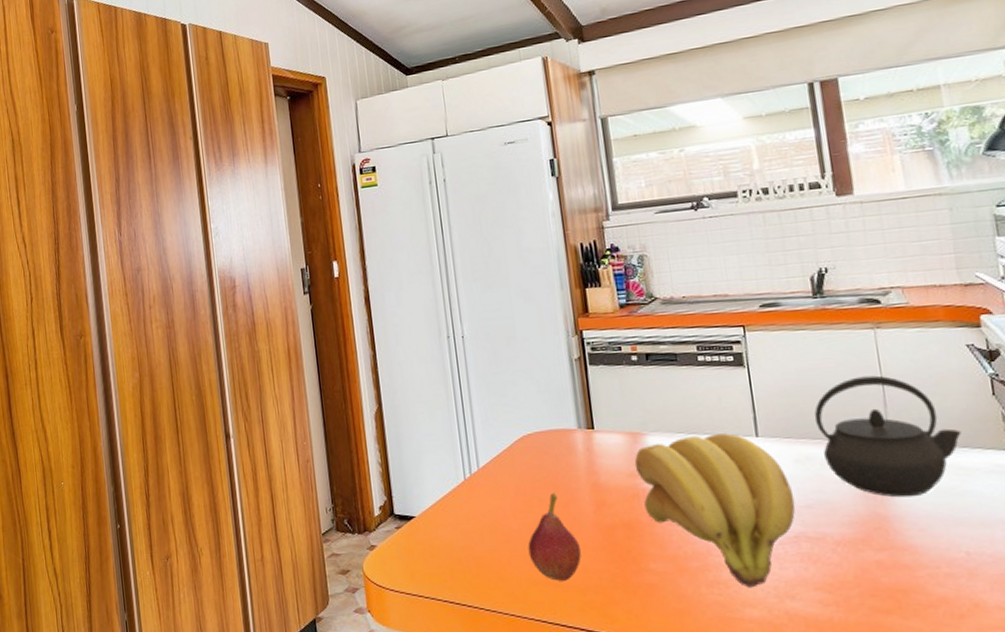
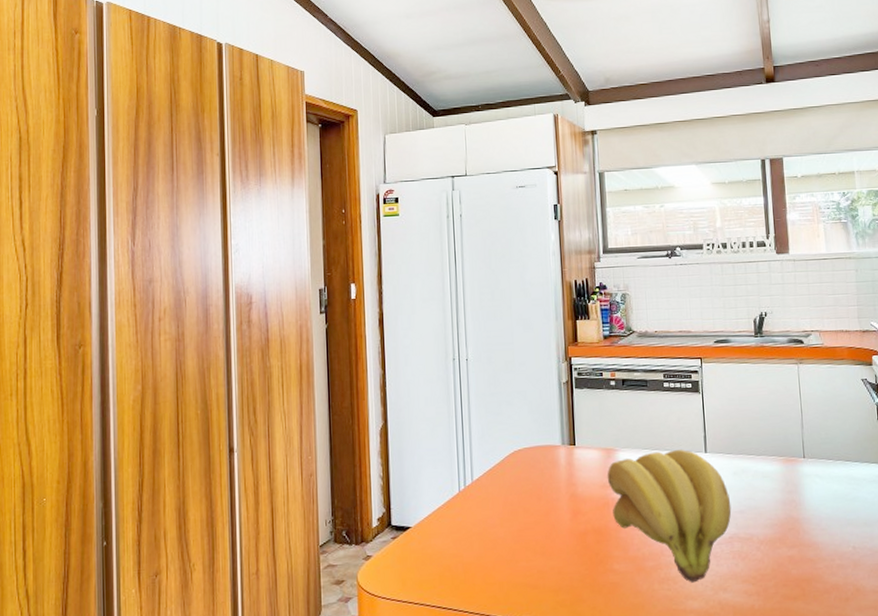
fruit: present [528,493,582,581] -> none [511,503,557,583]
kettle: present [814,375,961,498] -> none [750,402,855,503]

